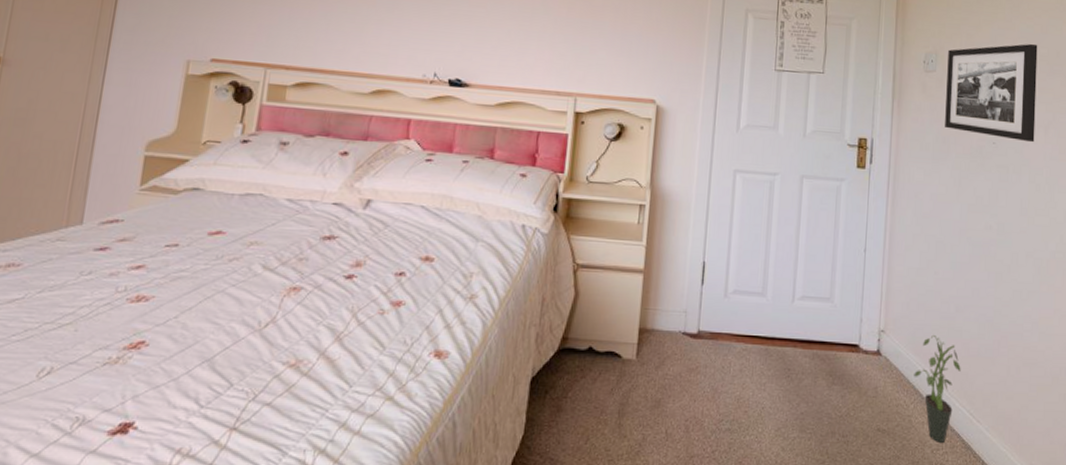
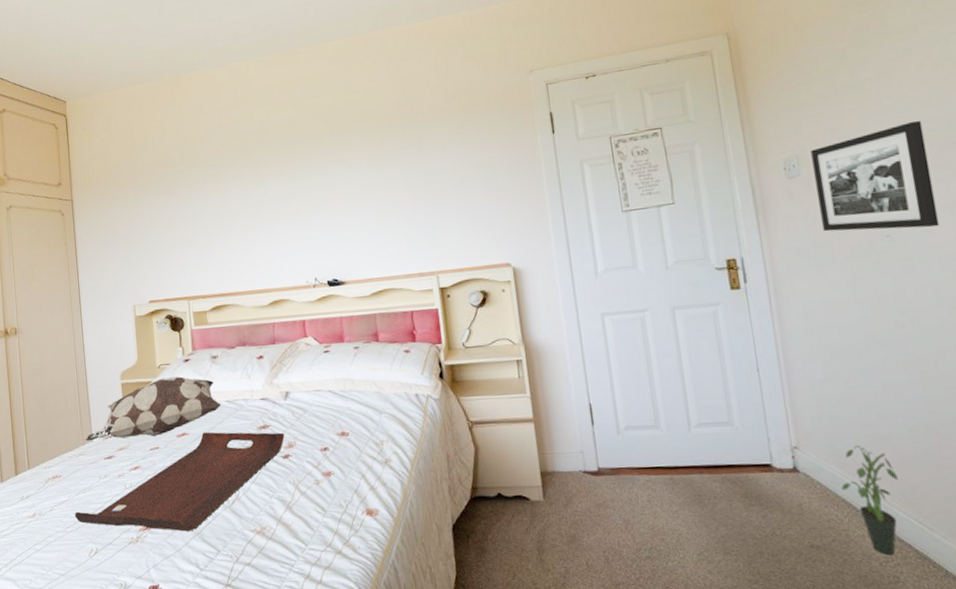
serving tray: none [28,233,354,356] -> present [75,432,285,532]
decorative pillow: none [71,158,279,230] -> present [85,376,222,441]

